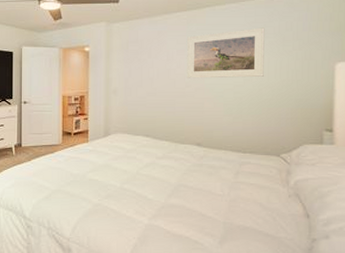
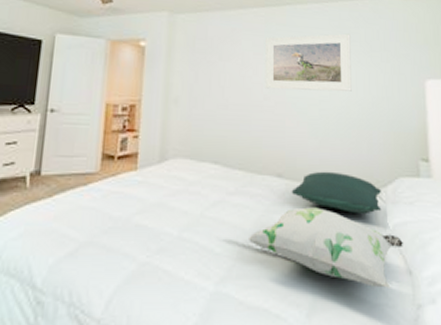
decorative pillow: none [174,167,303,226] -> present [249,207,403,288]
pillow: none [208,141,287,173] -> present [291,171,382,215]

